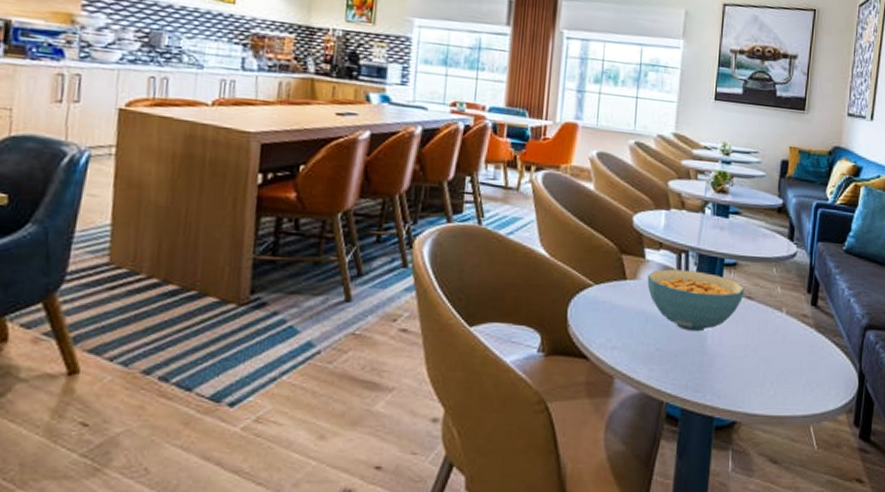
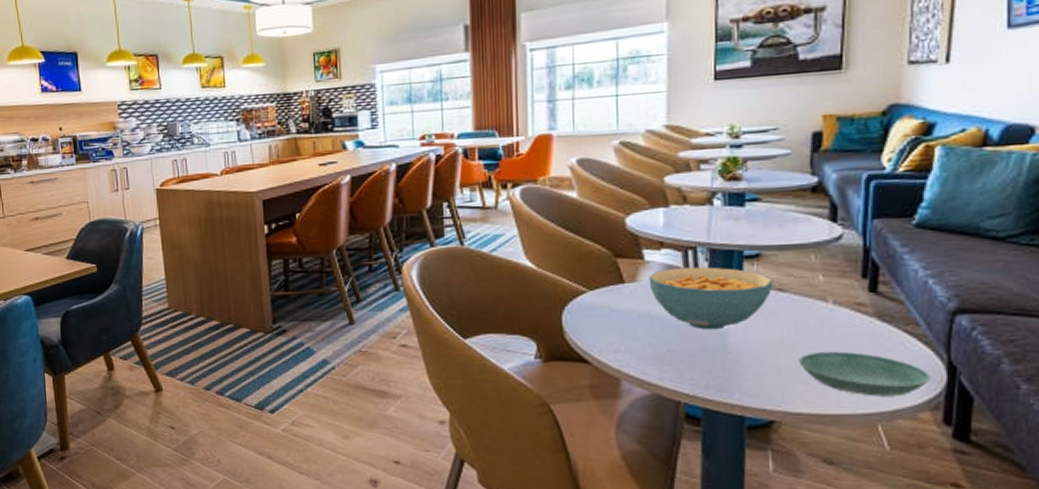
saucer: none [758,357,848,400] -> present [799,351,931,396]

